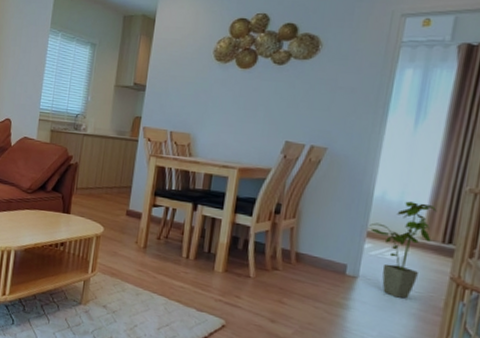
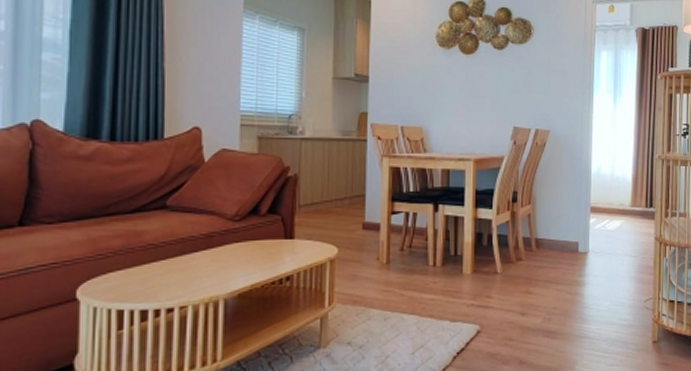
house plant: present [369,201,437,299] -> none [591,173,639,265]

